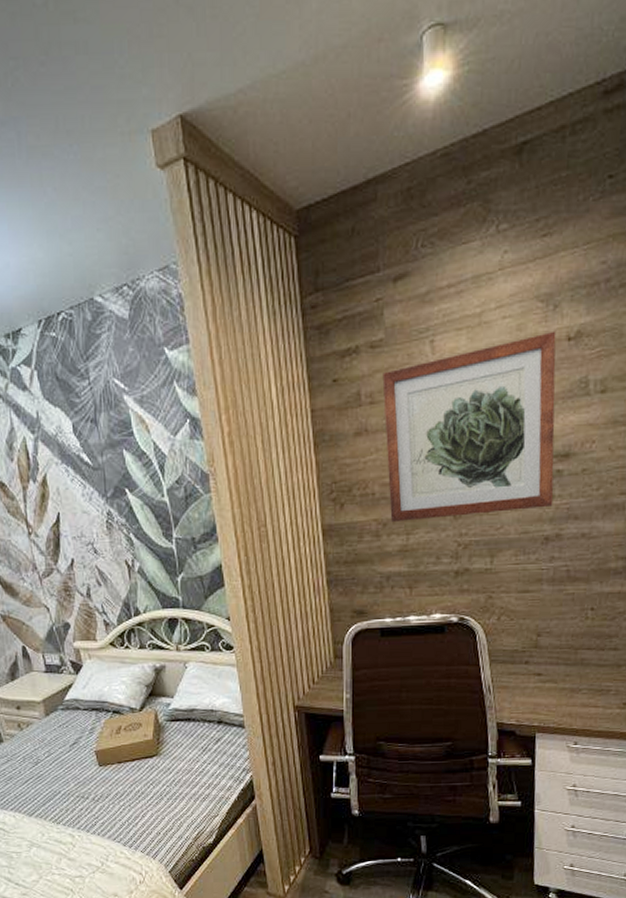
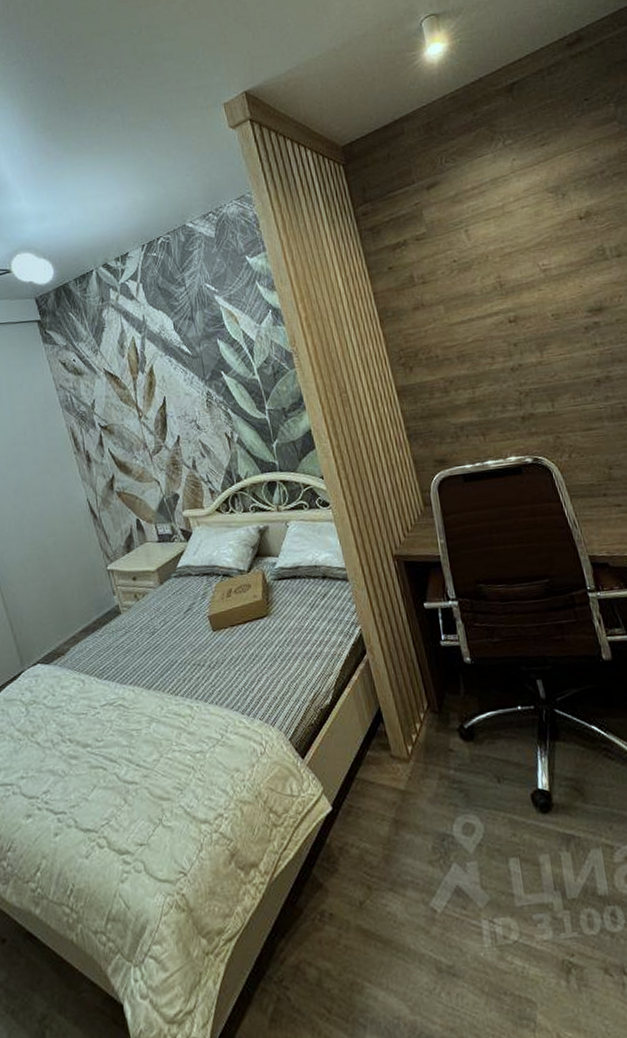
wall art: present [382,330,557,523] -> none [429,213,597,380]

